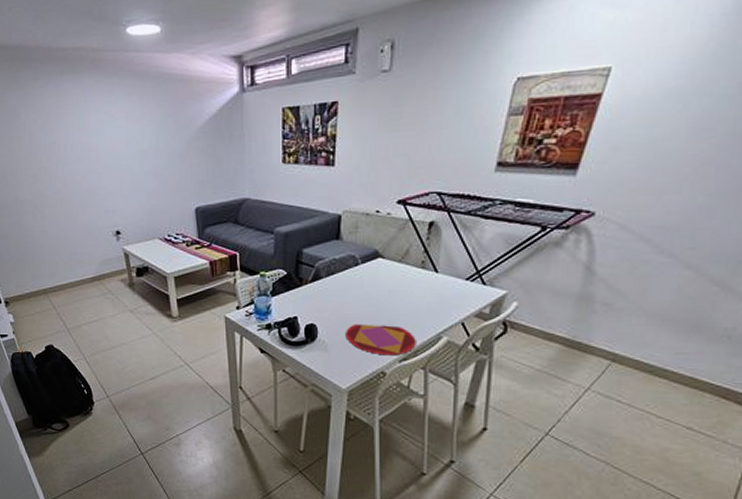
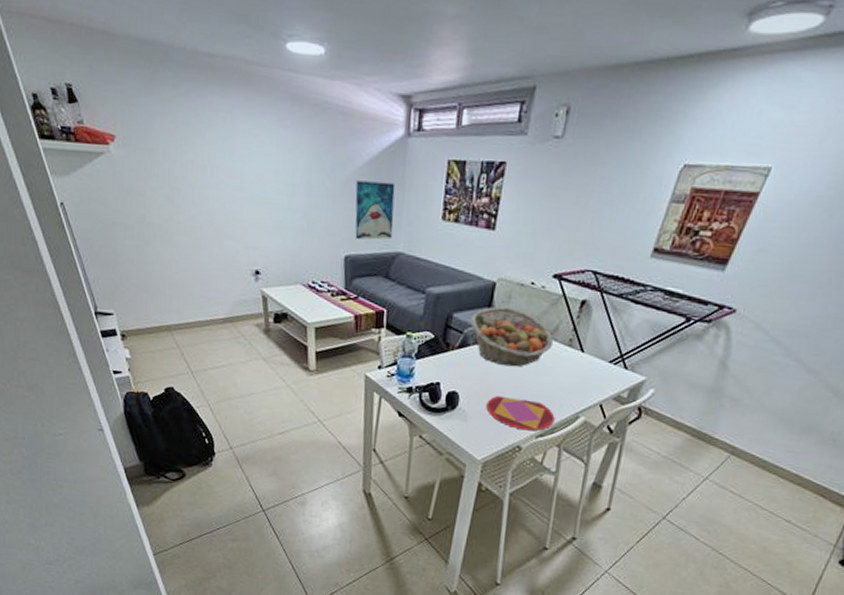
wall art: none [199,136,238,191] -> present [355,180,395,240]
fruit basket: none [320,237,406,294] -> present [470,306,554,367]

